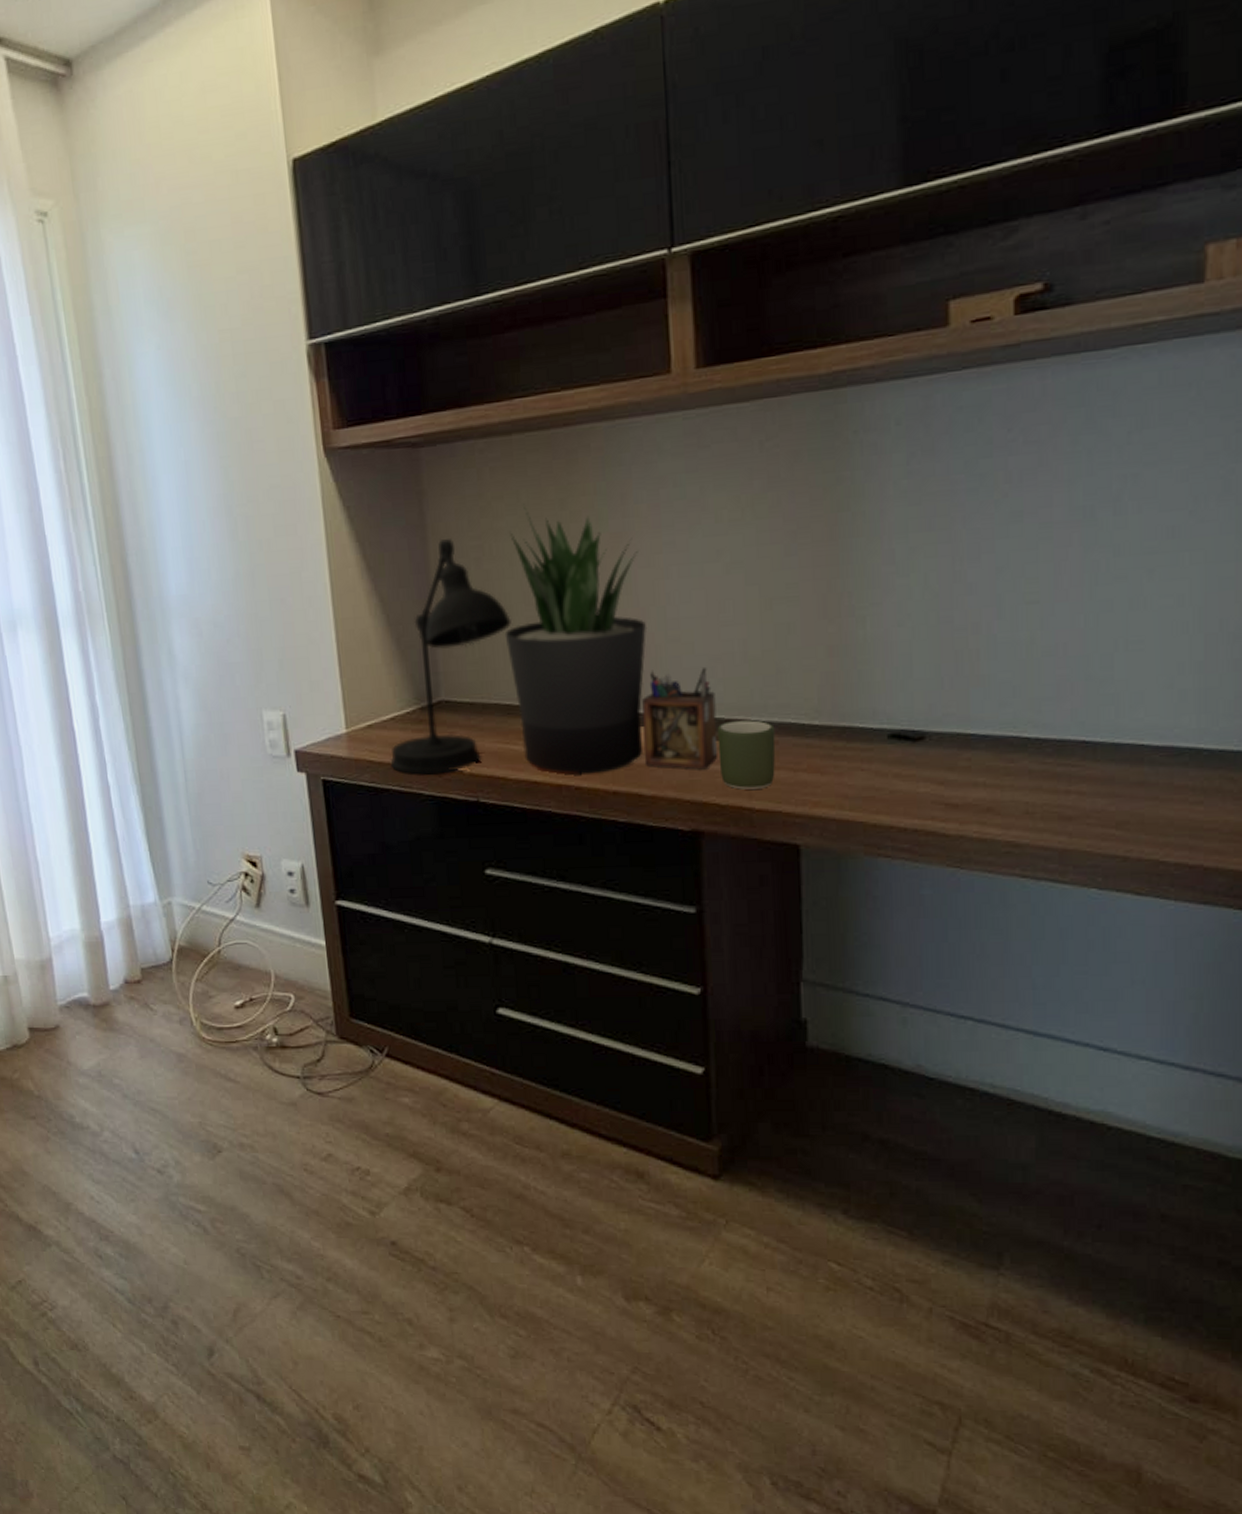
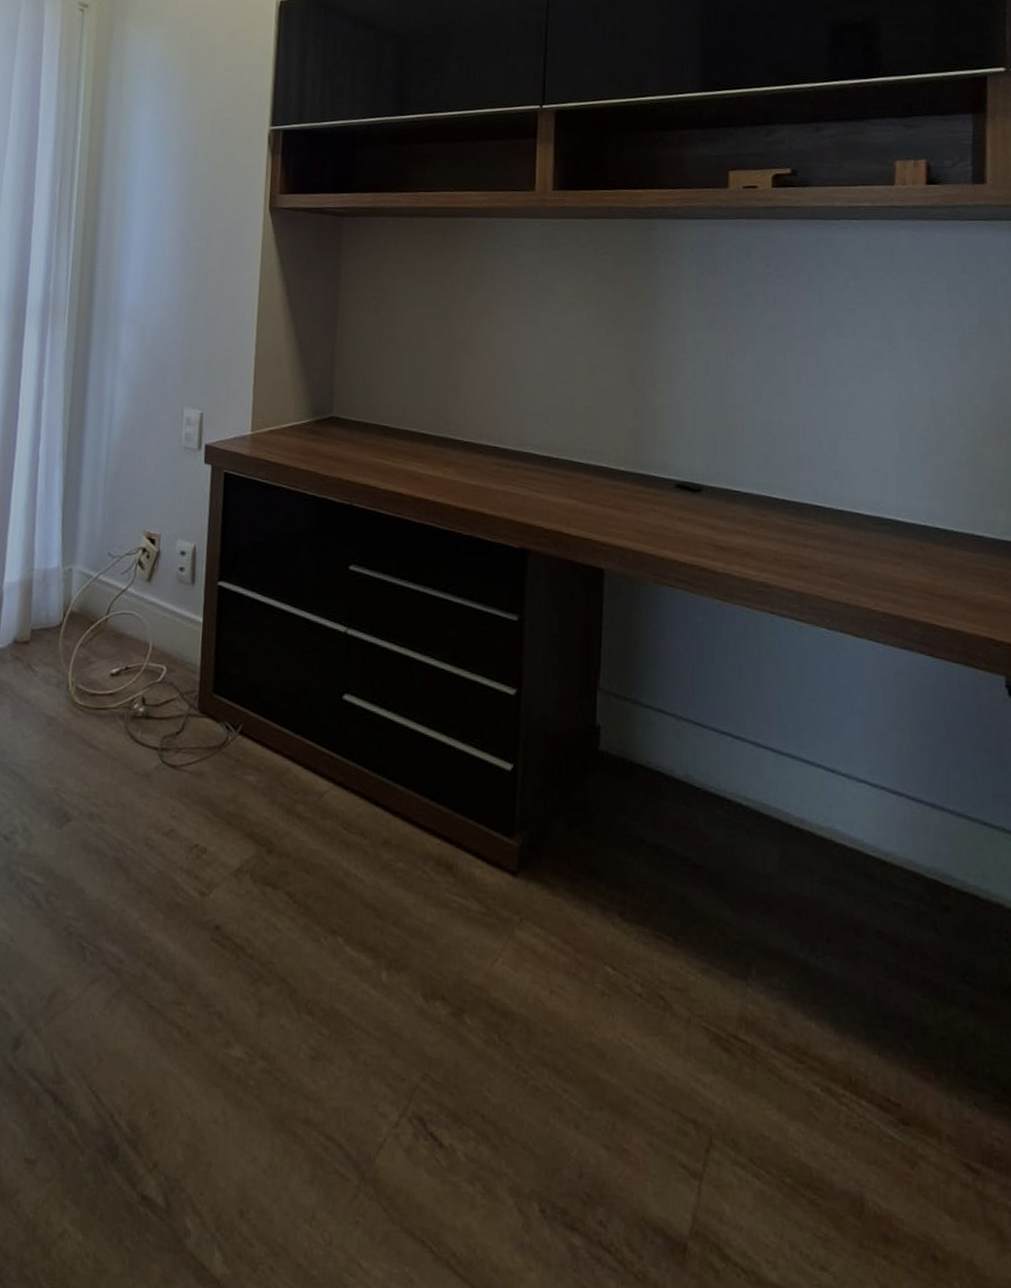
desk lamp: present [390,539,512,775] -> none [283,289,397,479]
planter: present [504,503,648,775] -> none [390,270,501,491]
desk organizer: present [642,668,718,770] -> none [488,411,548,498]
mug: present [717,720,776,790] -> none [546,460,591,518]

